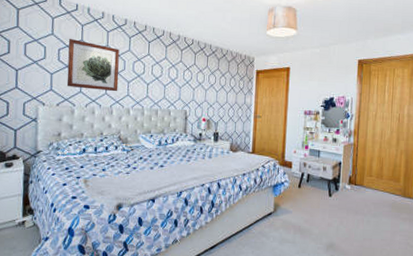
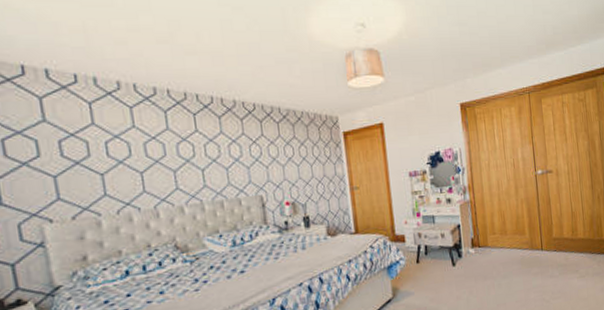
wall art: present [66,39,120,92] -> none [71,123,162,191]

